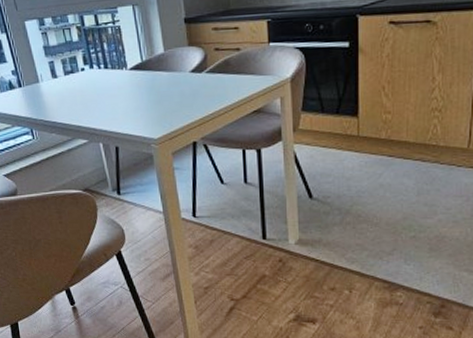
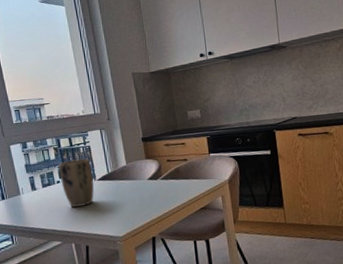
plant pot: none [82,42,125,101] -> present [58,158,94,207]

